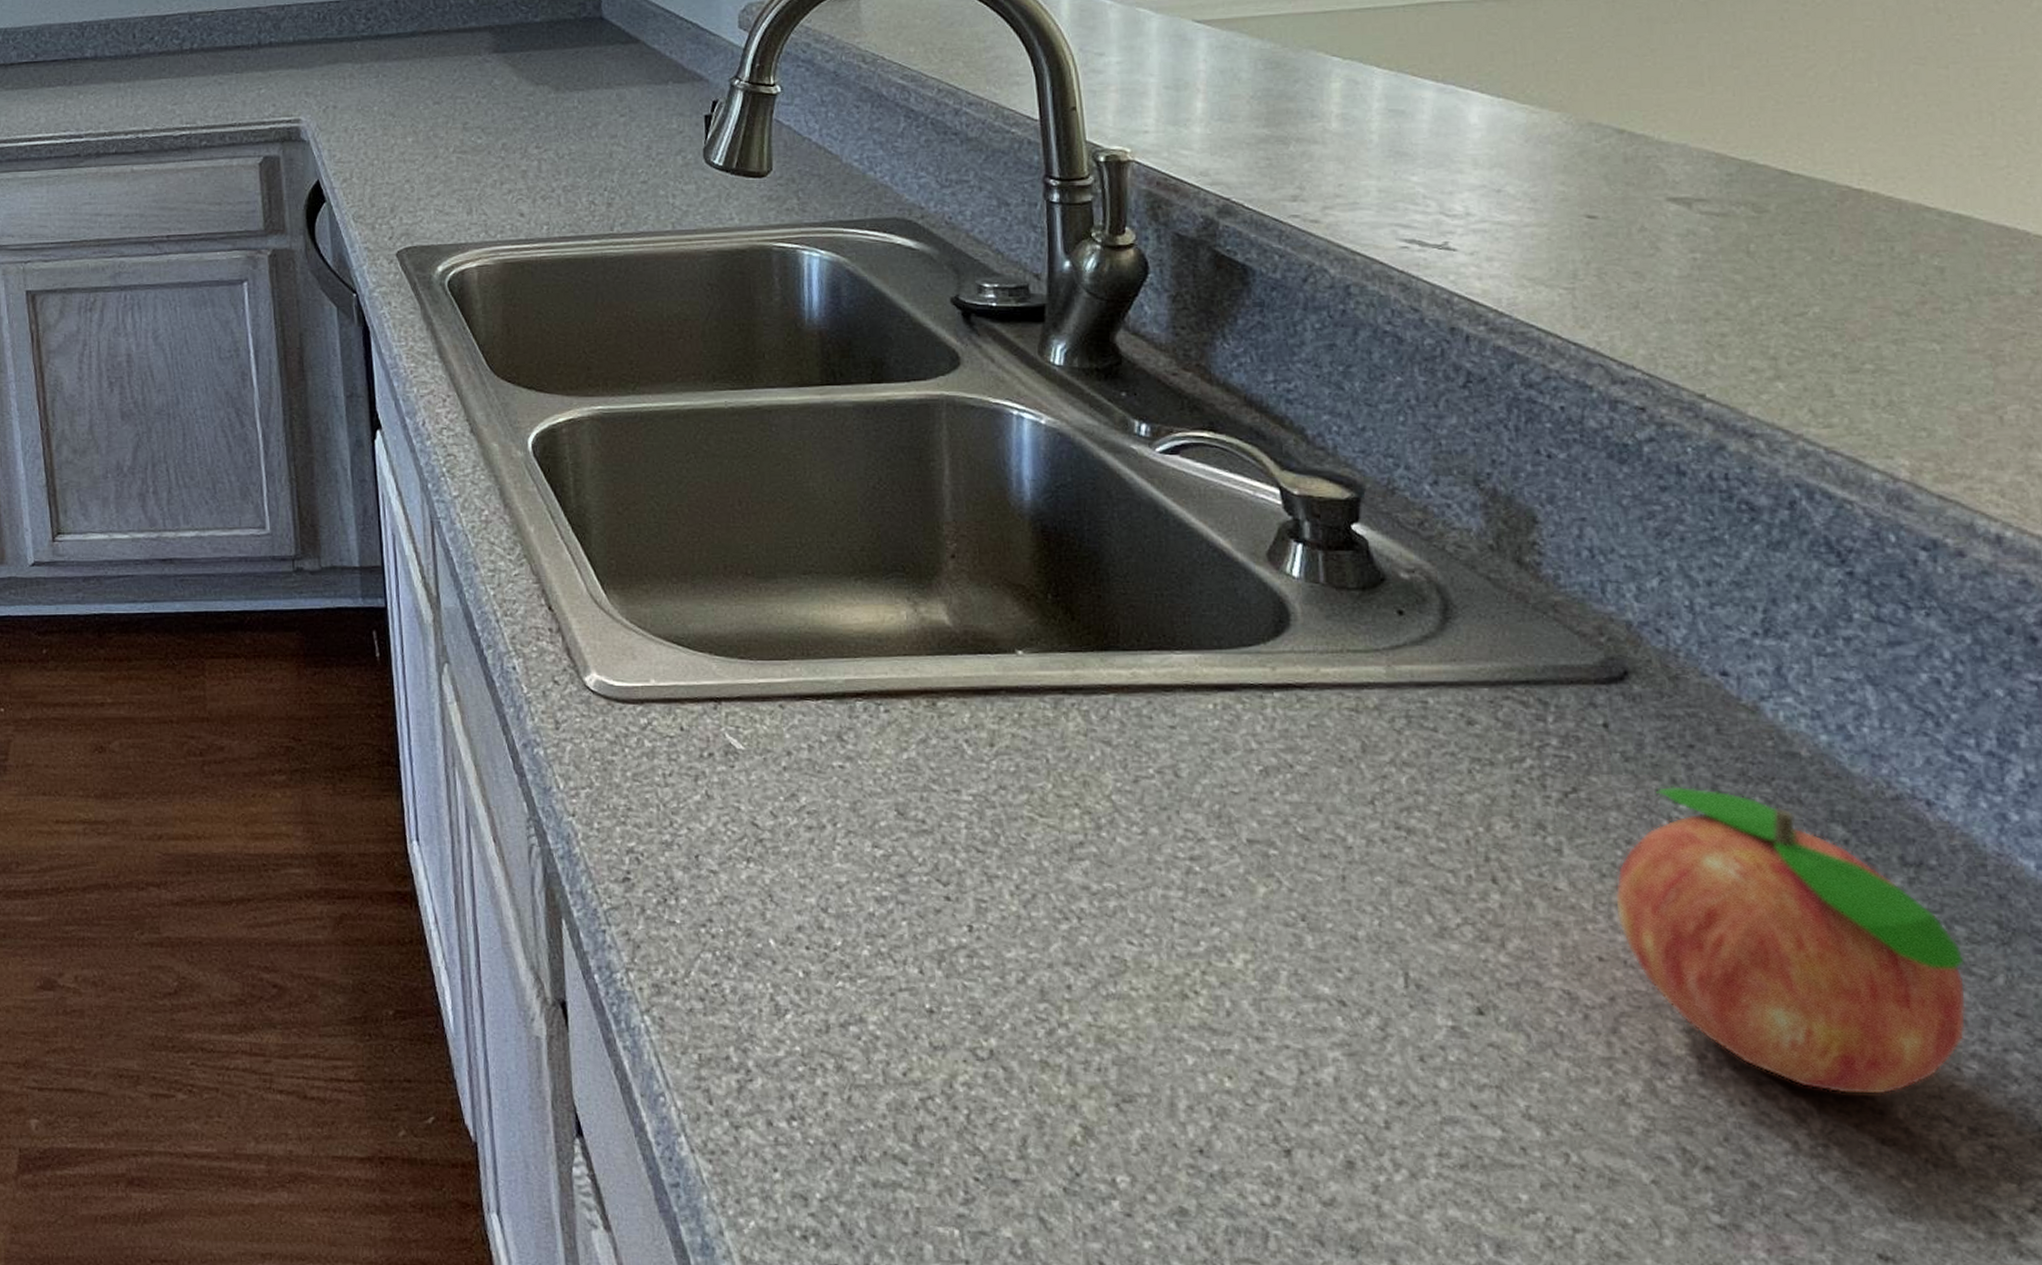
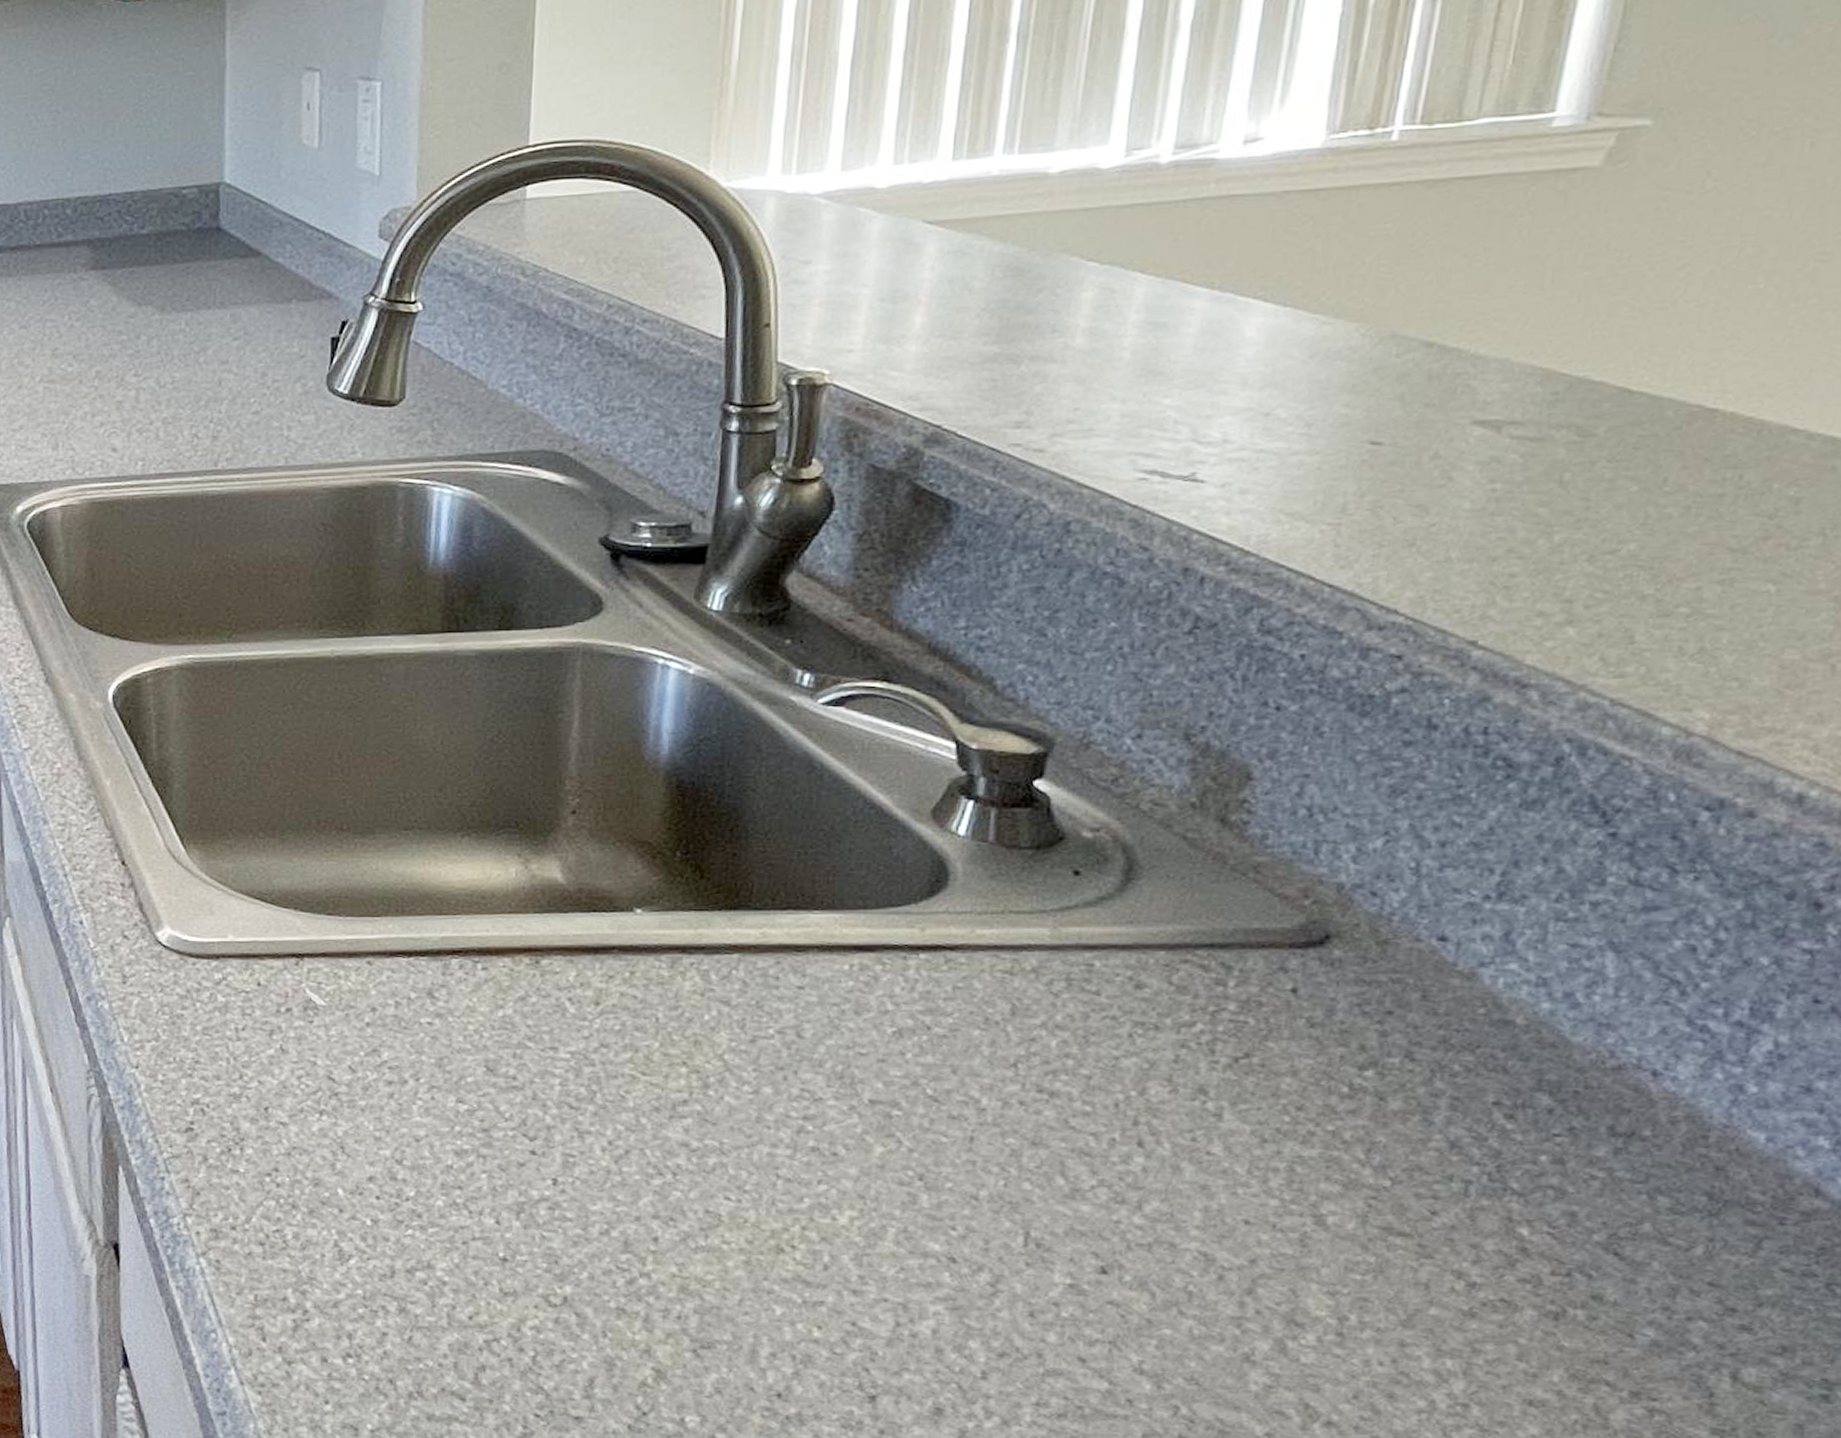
fruit: present [1614,786,1967,1096] -> none [1272,1052,1662,1359]

